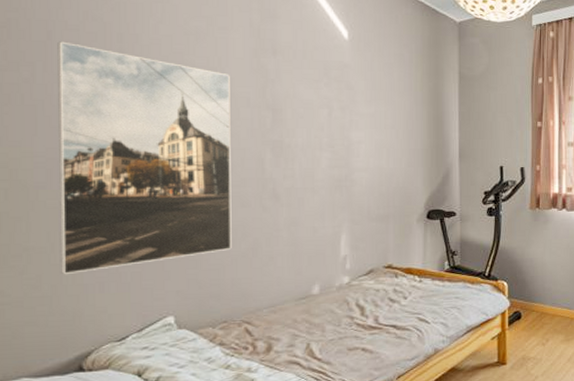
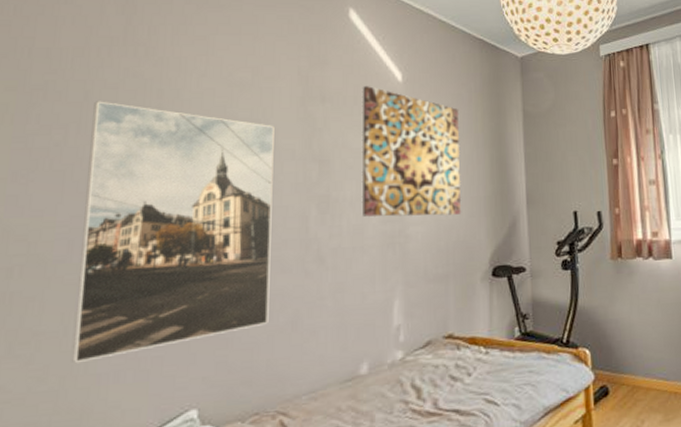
wall art: none [310,41,402,164] -> present [361,86,462,218]

